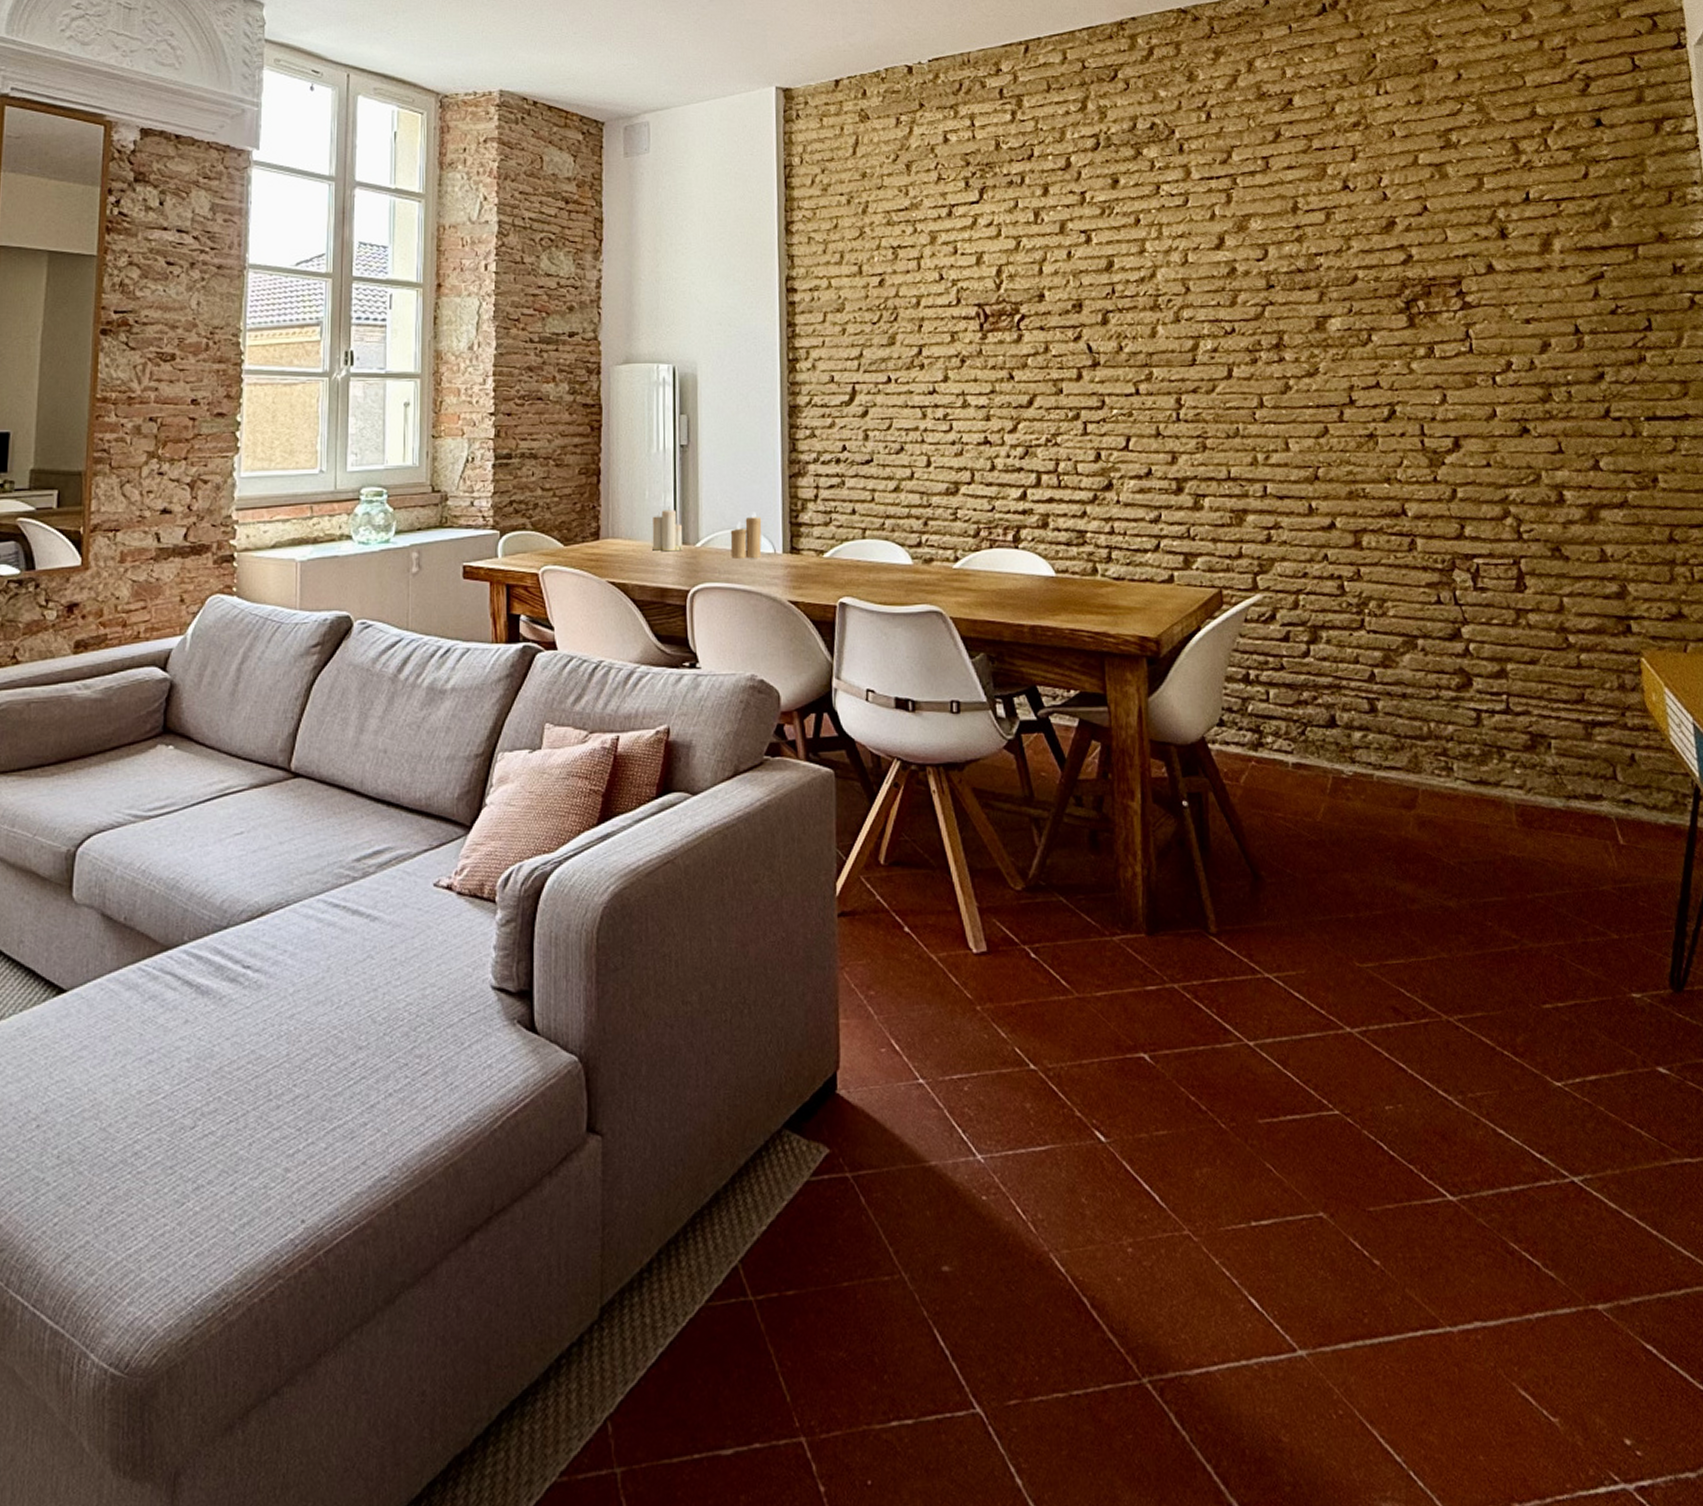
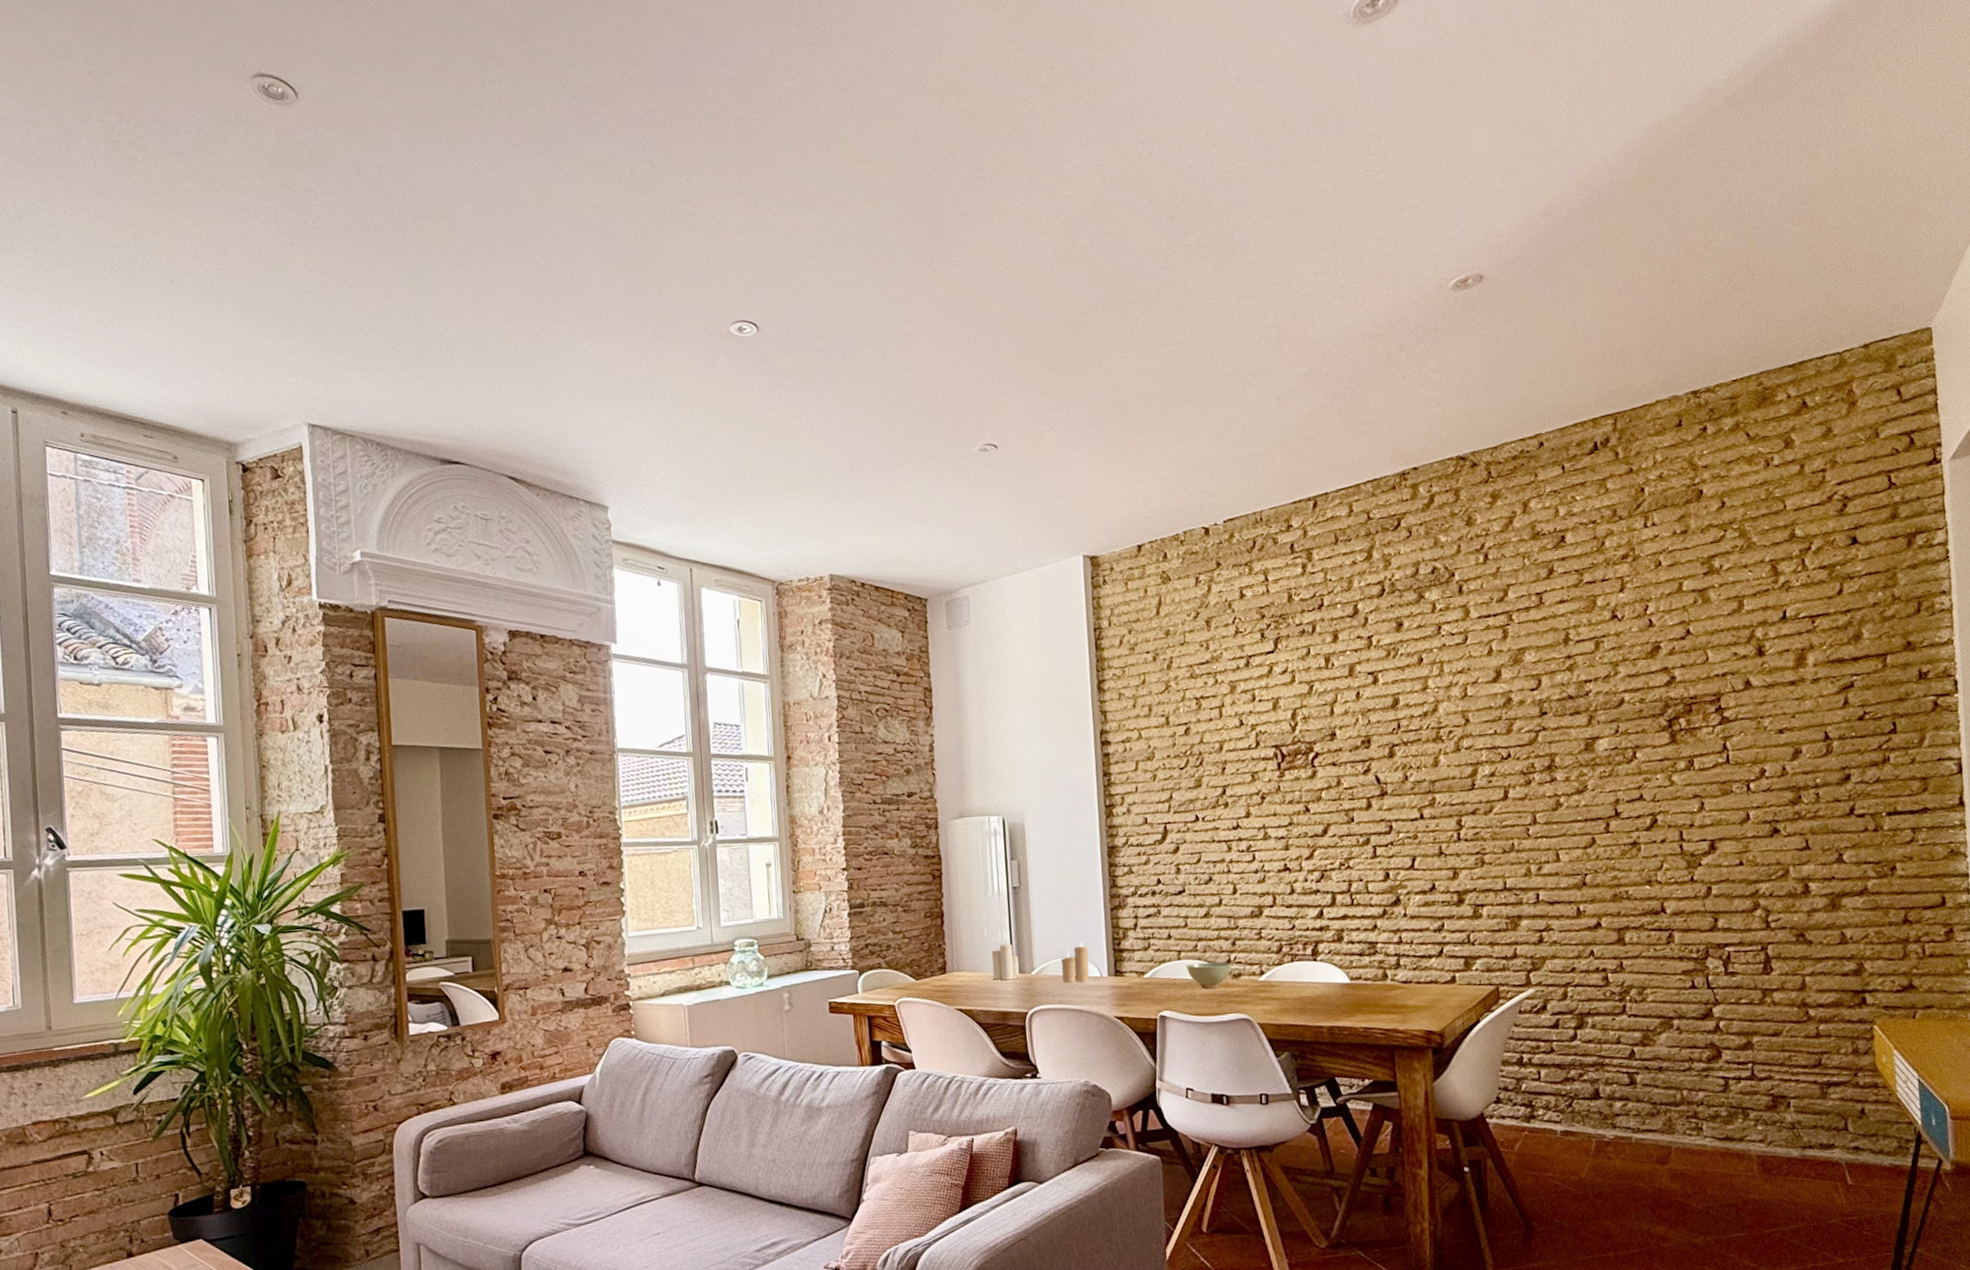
bowl: none [871,543,924,575] -> present [1185,962,1233,989]

